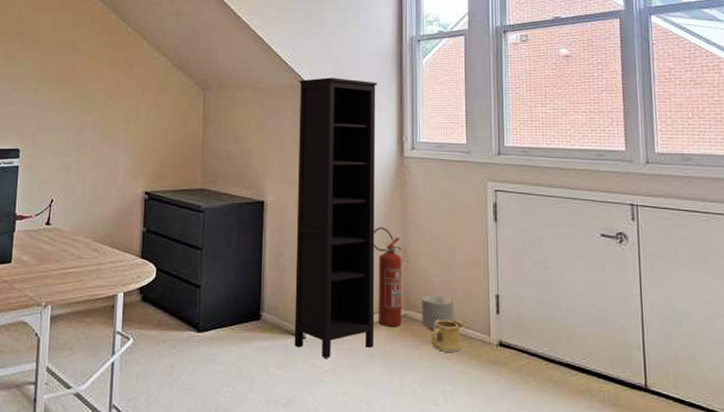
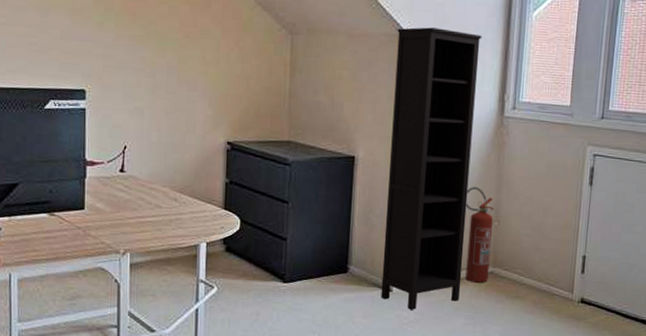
planter: present [422,295,454,332] -> none [508,254,541,289]
watering can: present [431,319,465,352] -> none [515,277,549,307]

